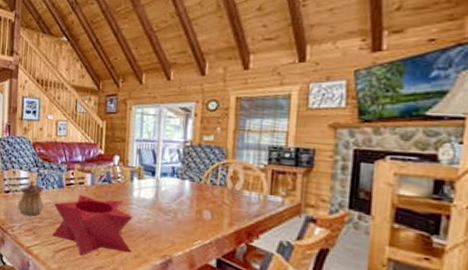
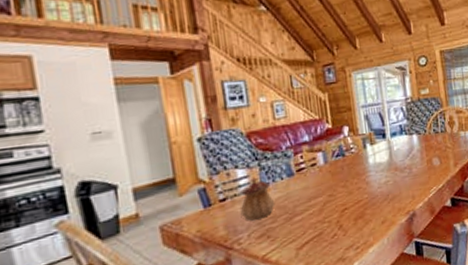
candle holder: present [52,195,133,256] -> none [287,171,379,243]

